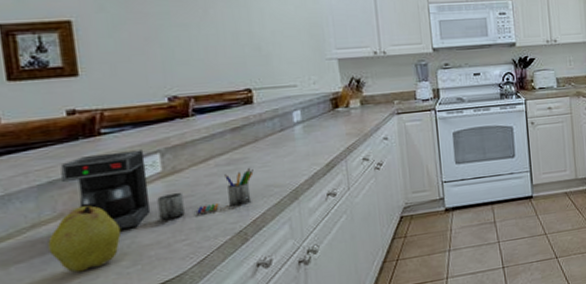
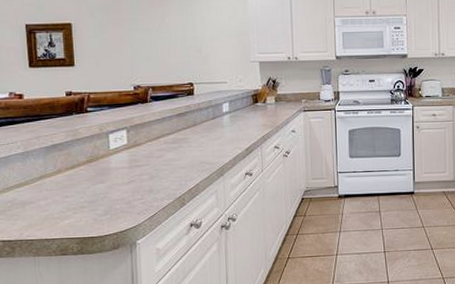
fruit: present [48,205,122,273] -> none [50,166,98,215]
coffee maker: present [60,150,254,230] -> none [60,126,192,186]

